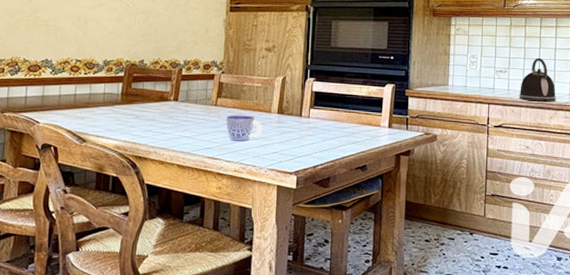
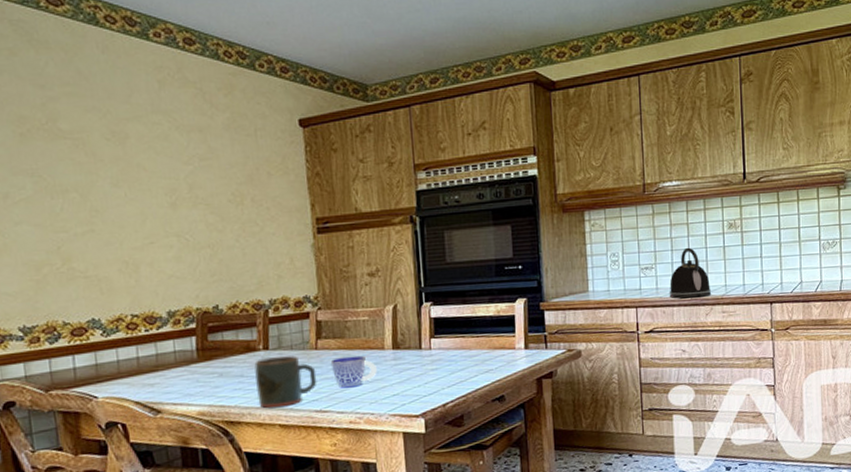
mug: none [163,108,213,151] -> present [254,355,317,408]

